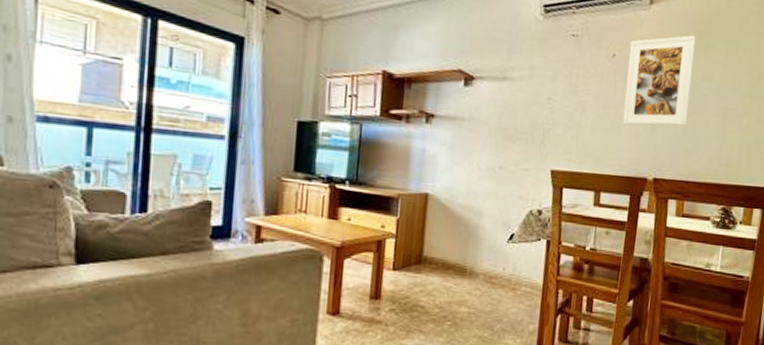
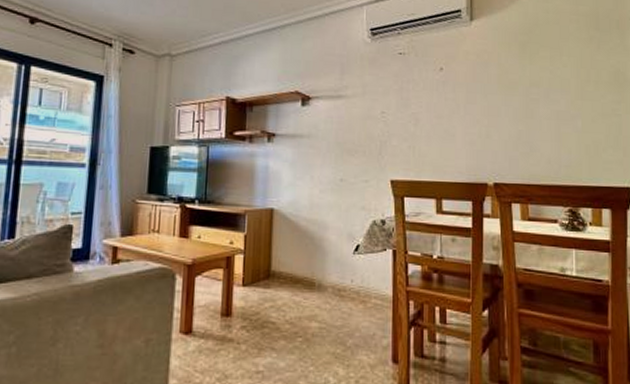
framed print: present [622,35,696,126] -> none [455,45,520,133]

